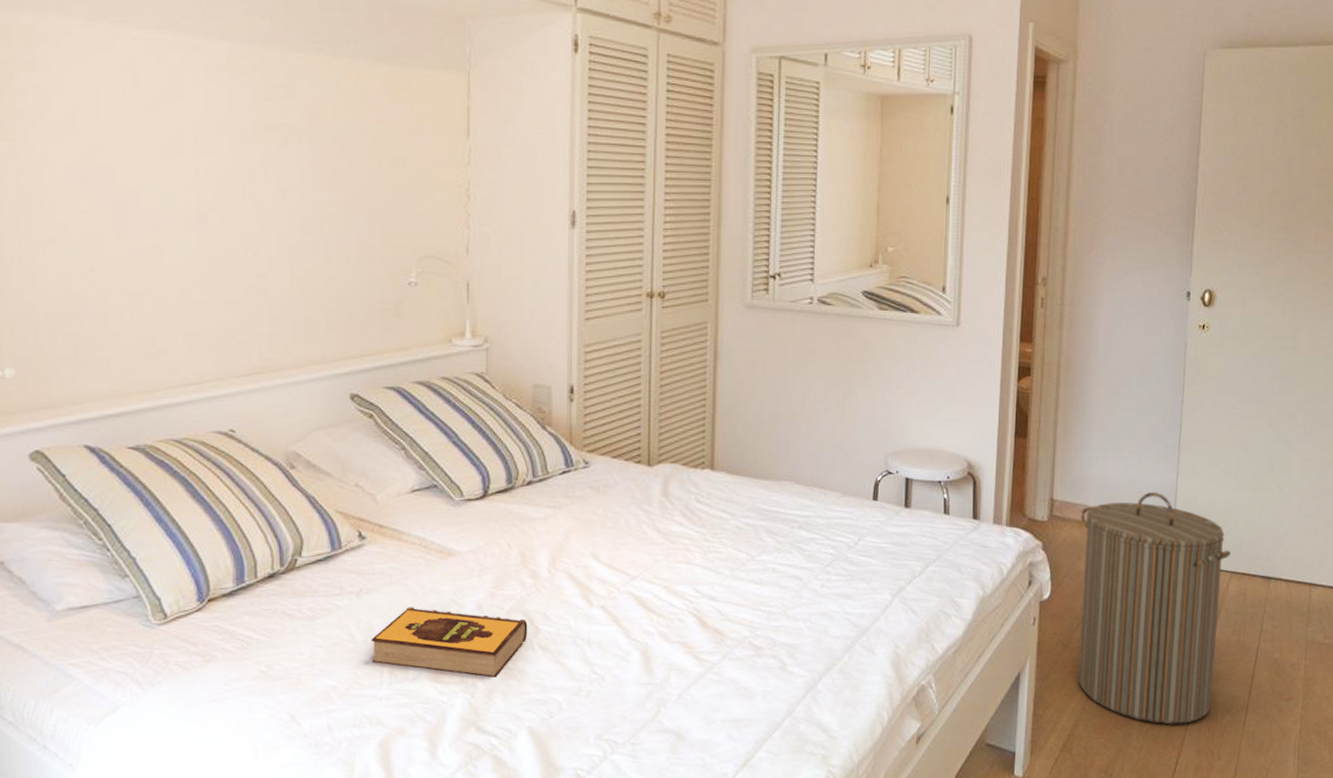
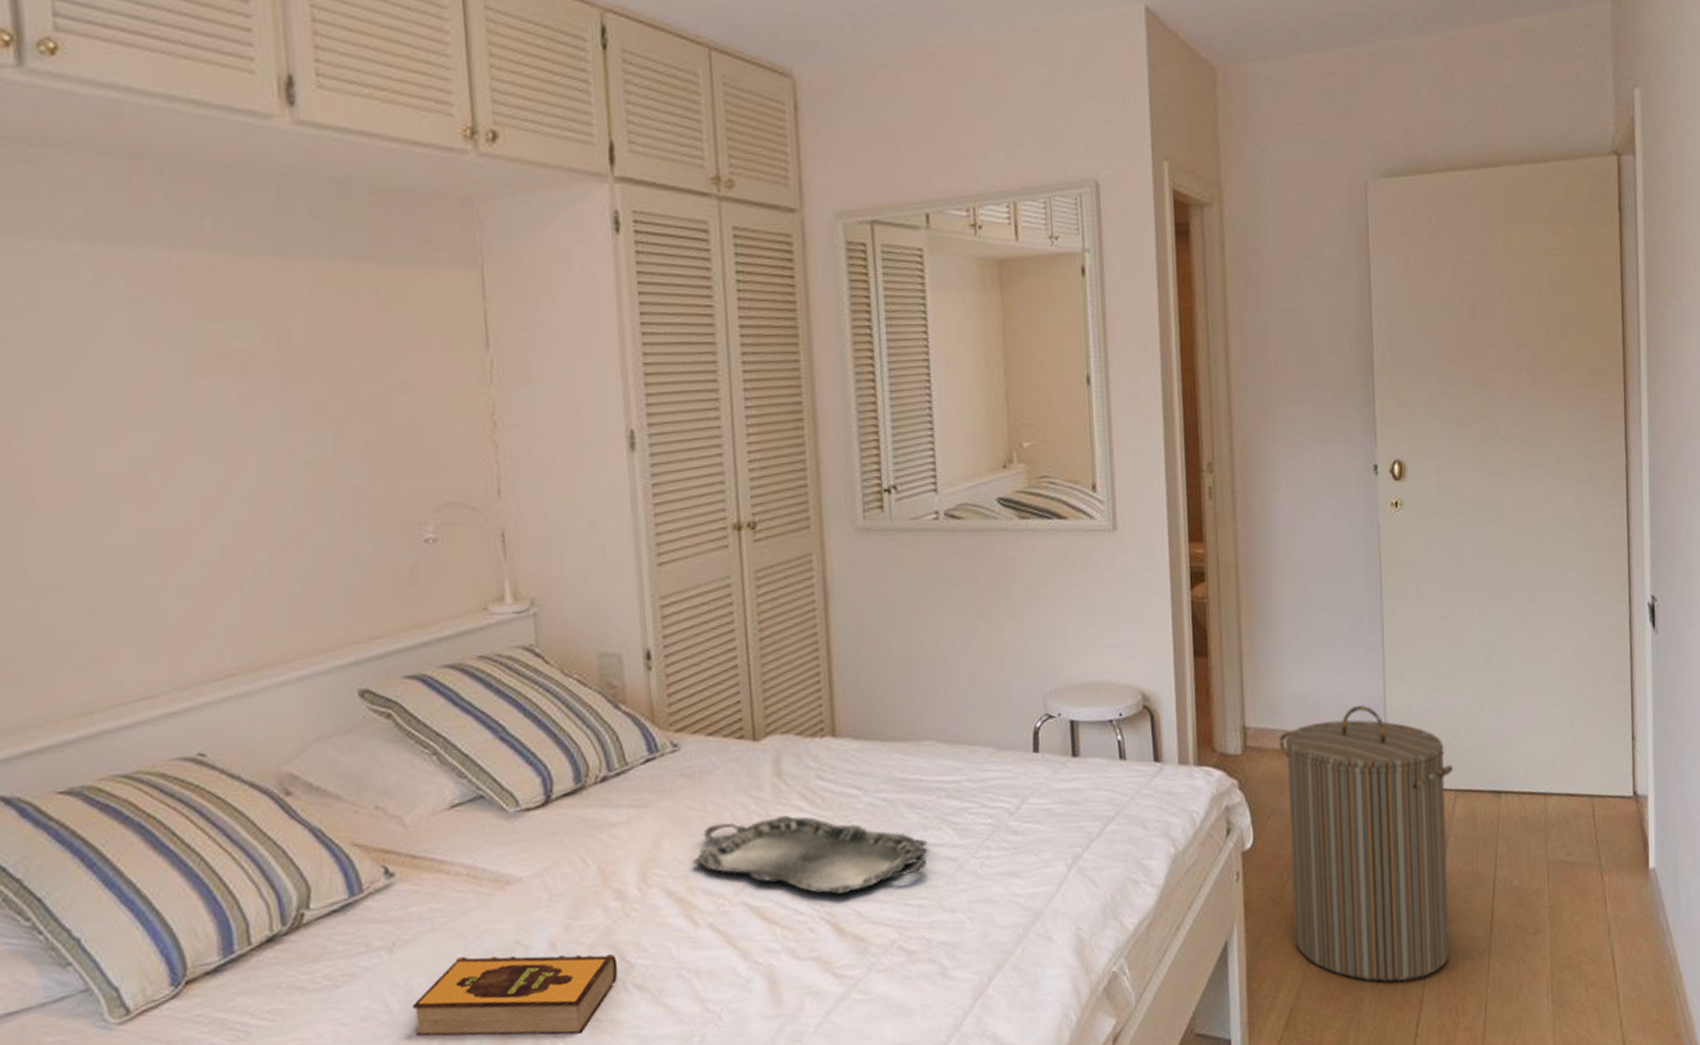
serving tray: none [592,528,780,596] -> present [692,815,928,895]

